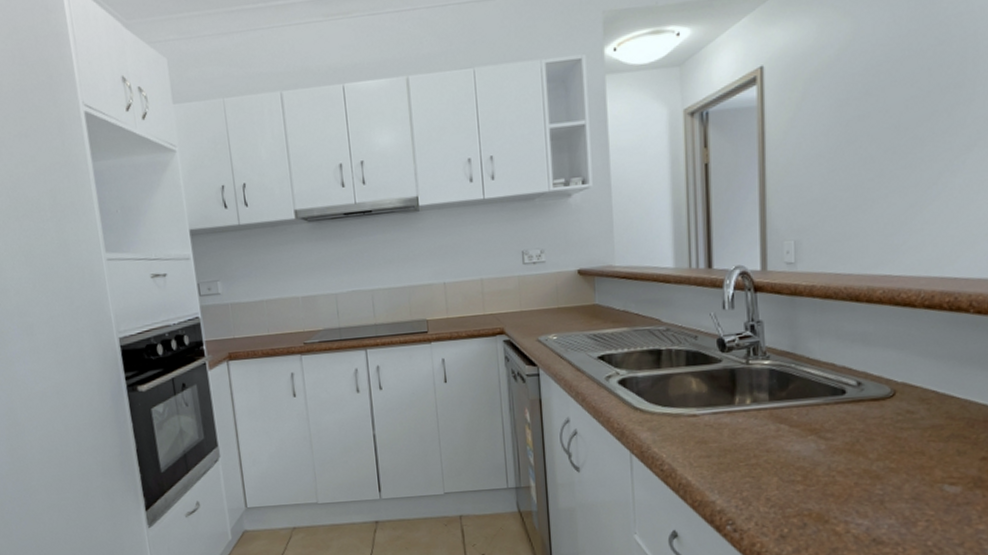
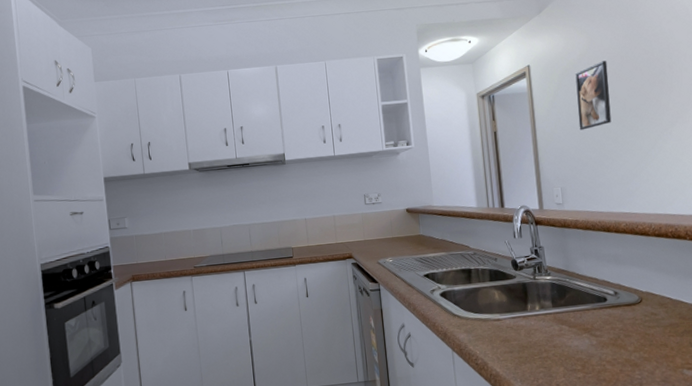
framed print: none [828,56,879,160] -> present [575,61,612,130]

